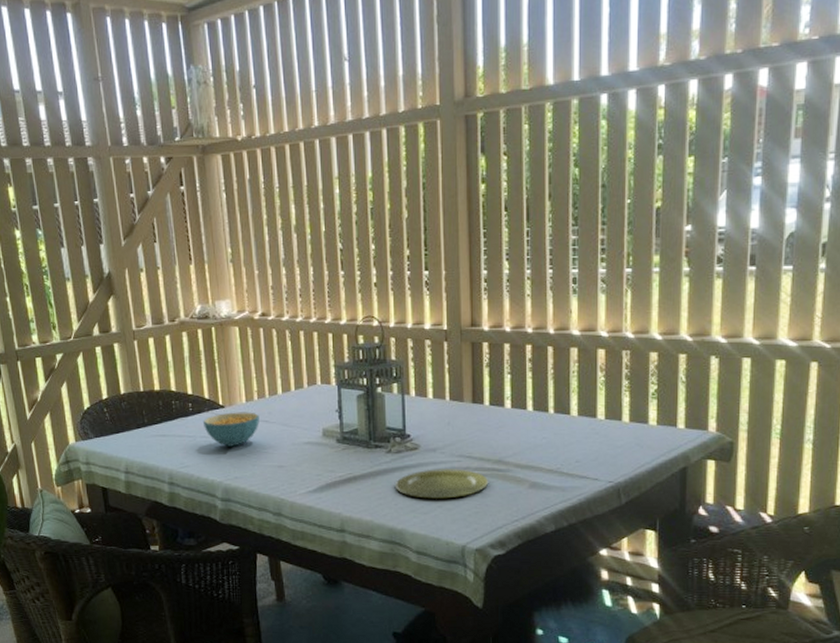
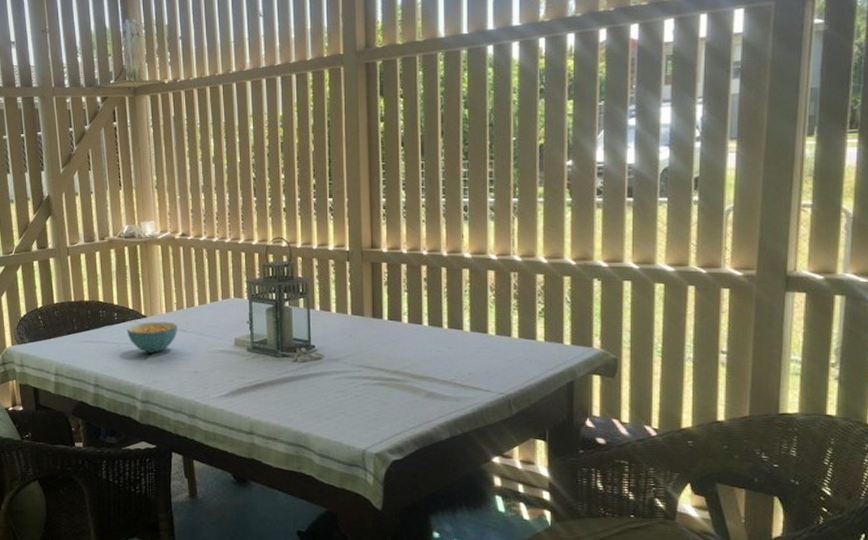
plate: present [394,469,488,499] -> none [300,377,387,406]

